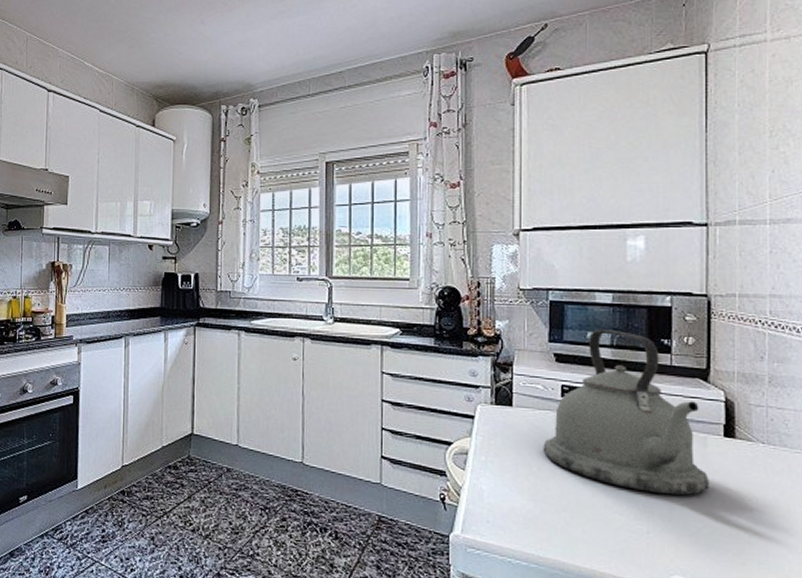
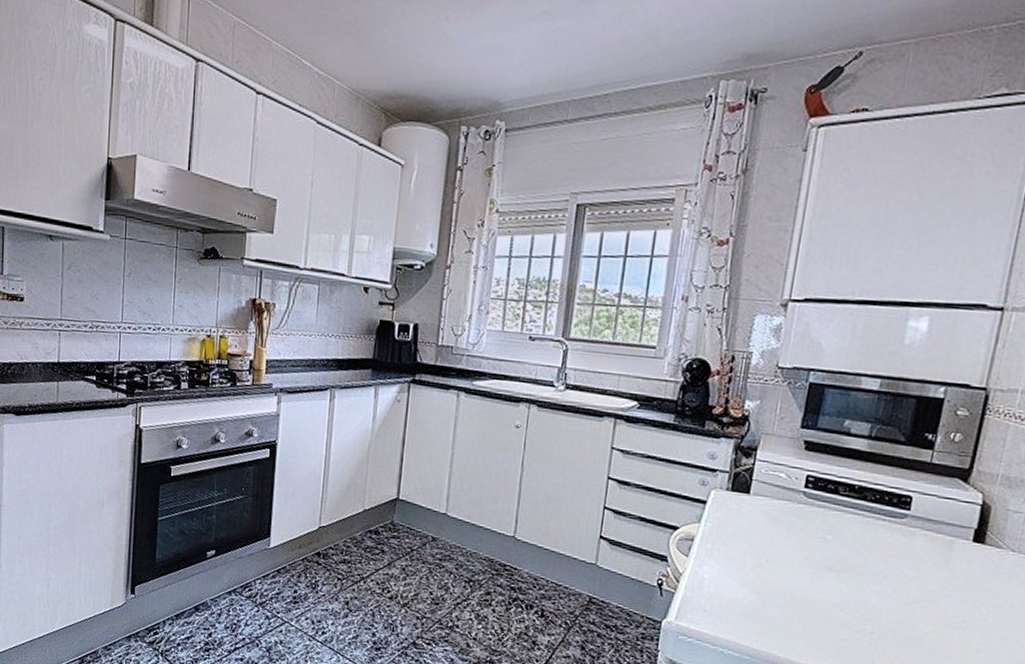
kettle: present [543,329,709,496] -> none [774,417,953,599]

